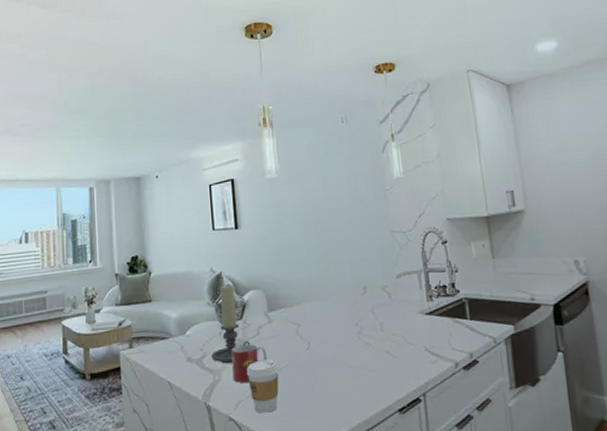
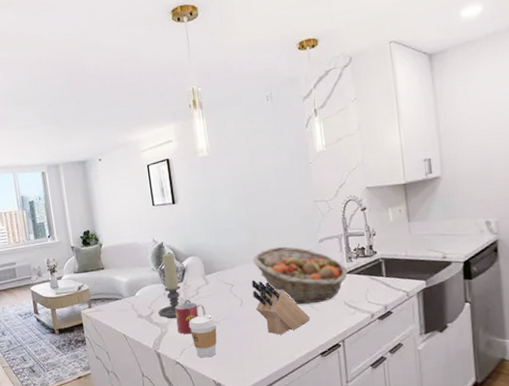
knife block: none [320,319,386,386] -> present [251,280,310,335]
fruit basket: none [323,281,428,350] -> present [253,246,348,305]

